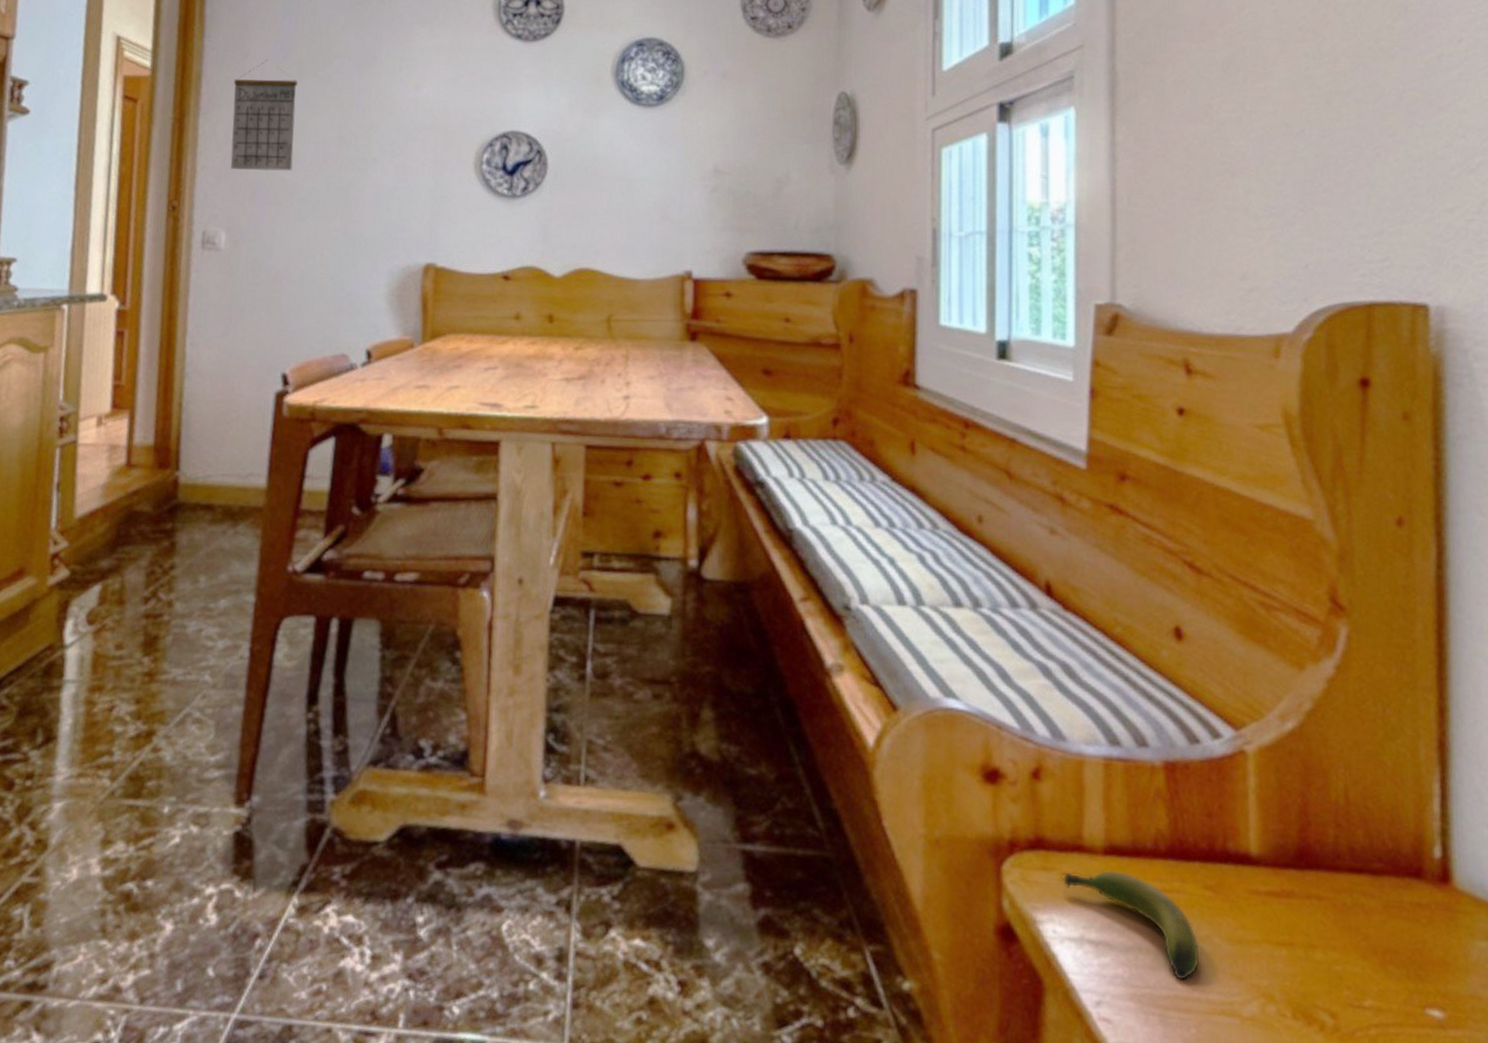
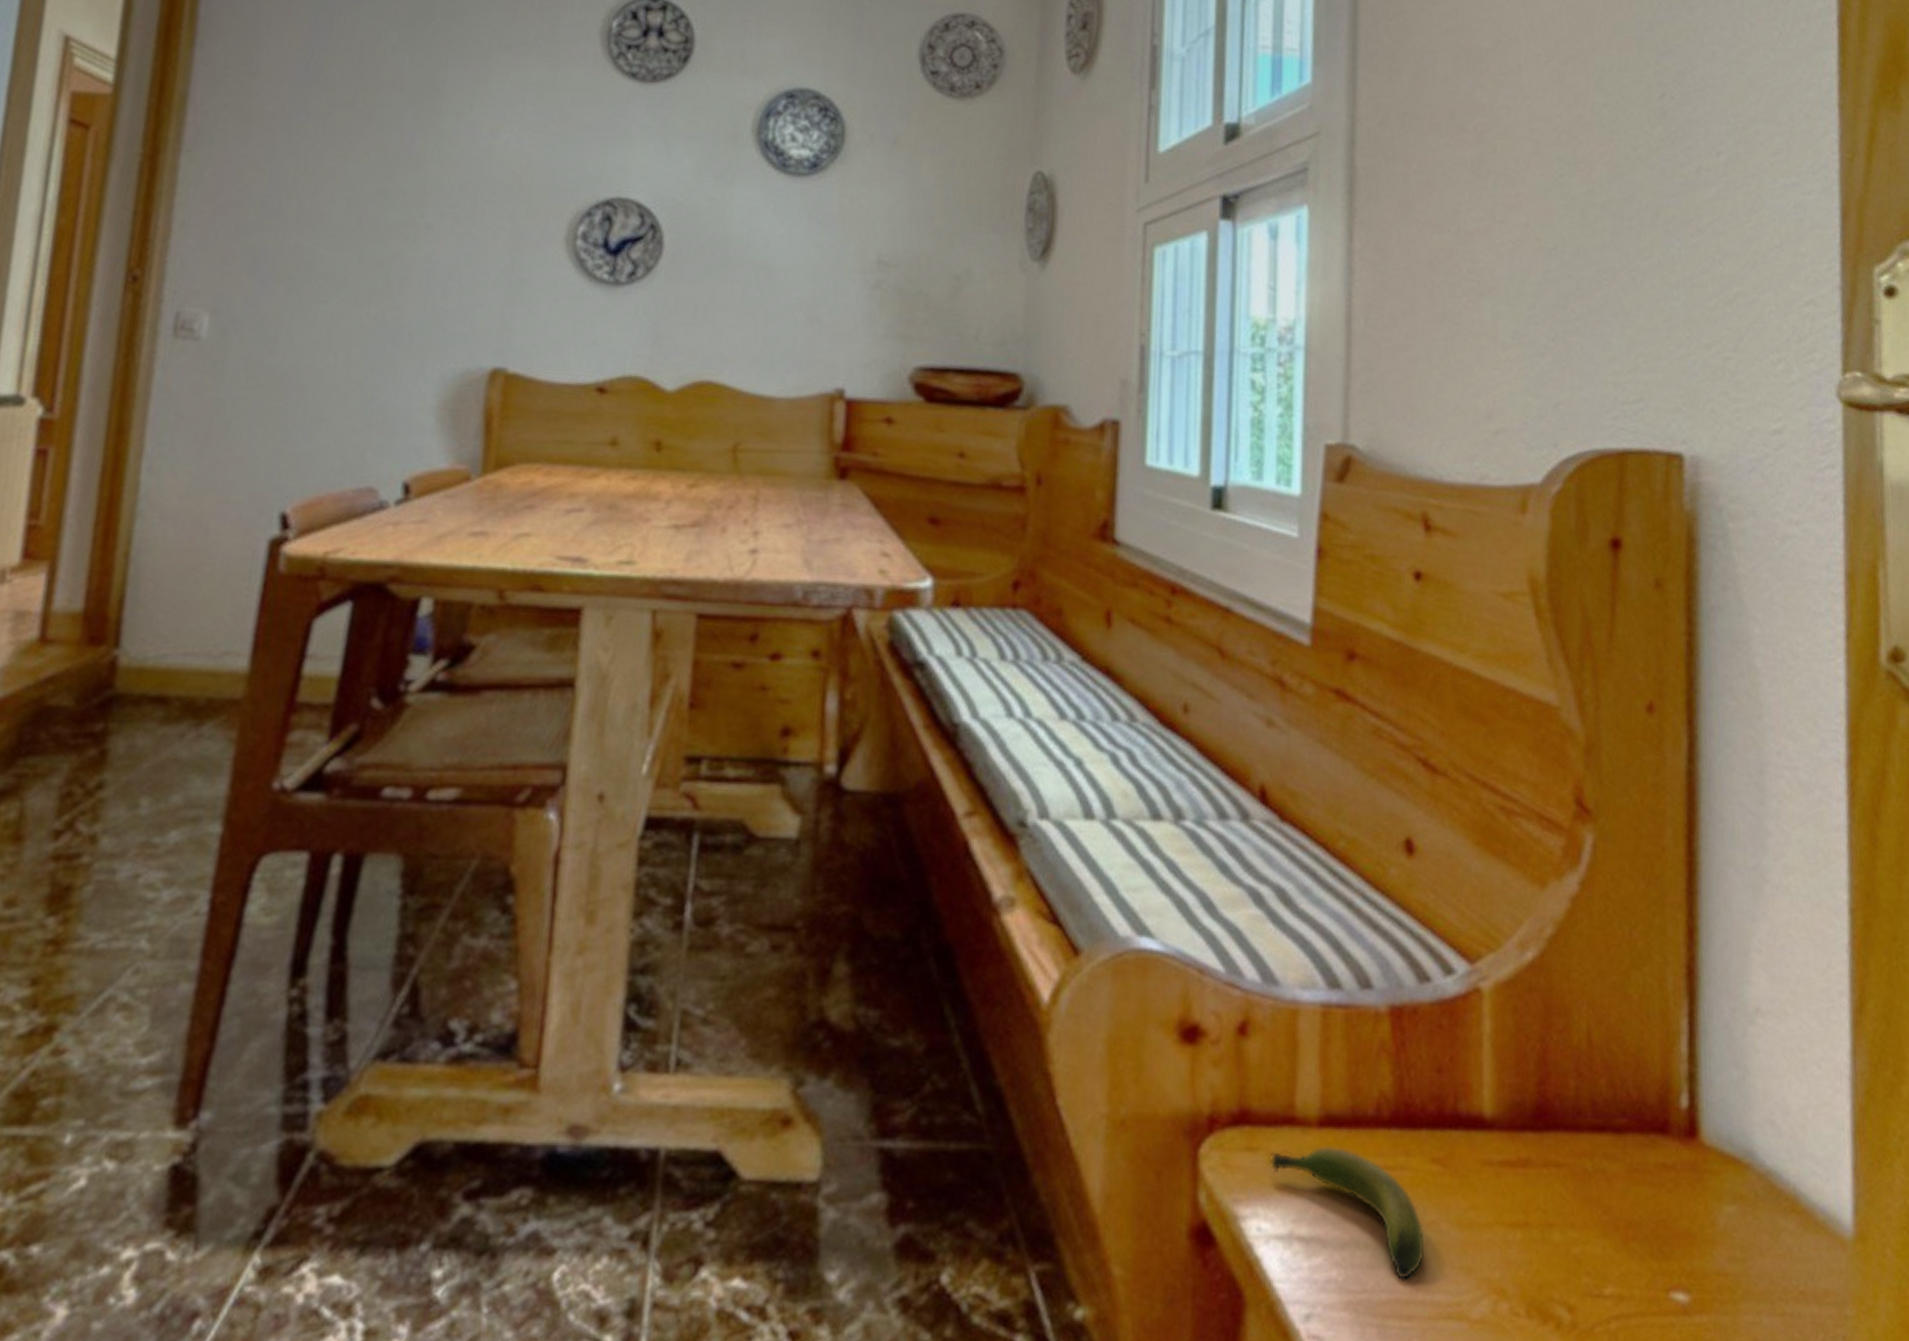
calendar: present [230,60,297,171] -> none [222,83,326,236]

